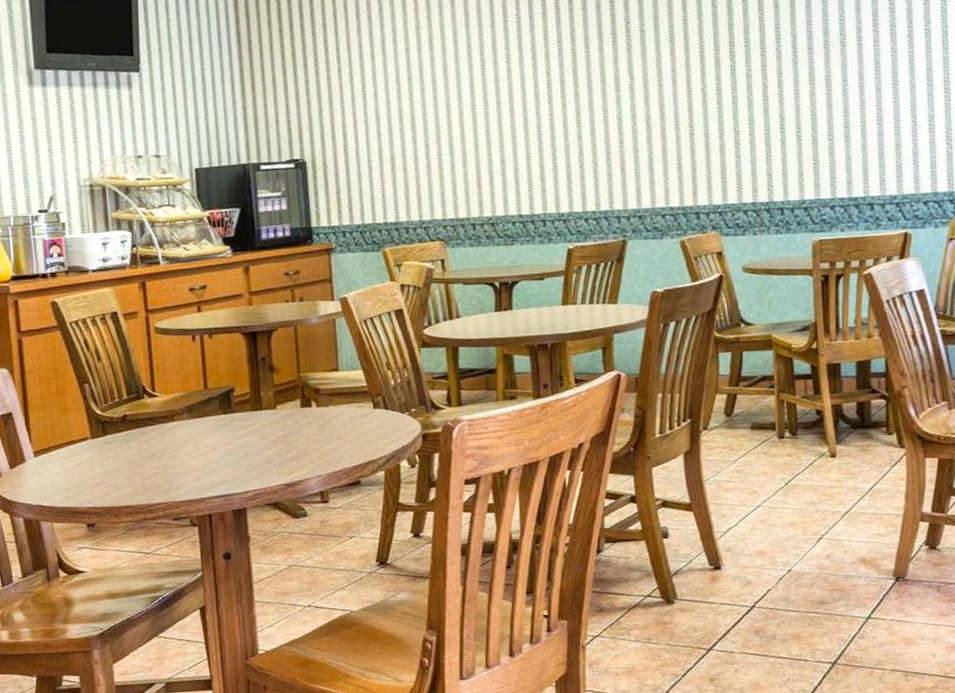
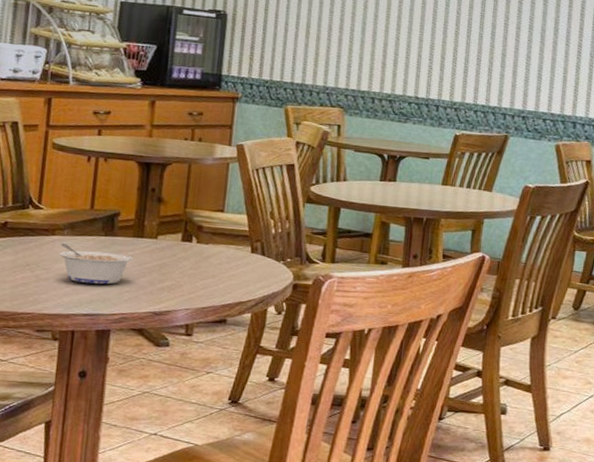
legume: none [181,427,256,465] -> present [59,242,133,285]

